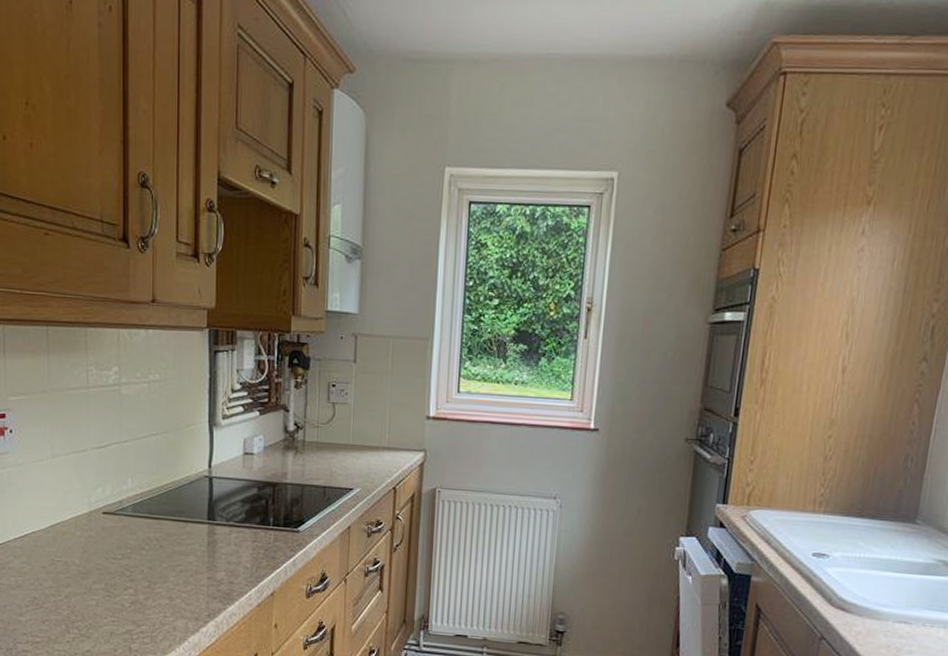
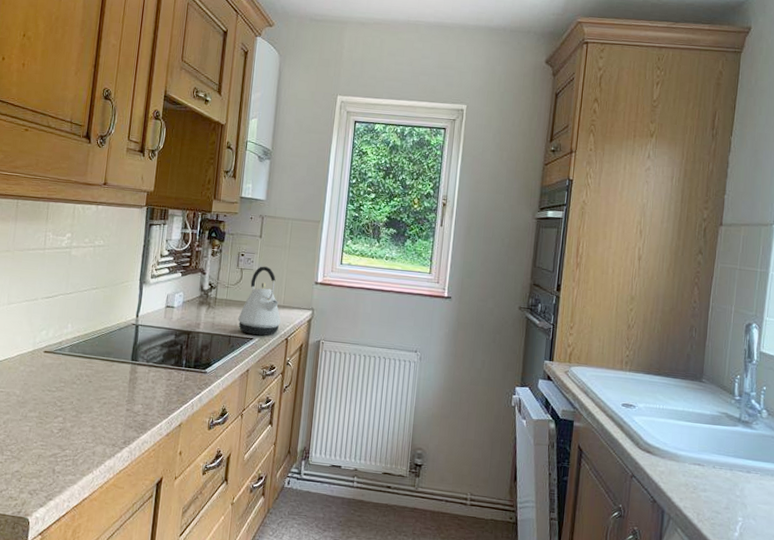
kettle: none [333,398,387,485] -> present [238,266,281,336]

